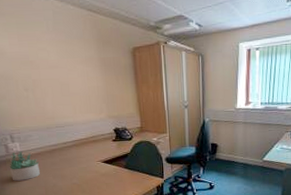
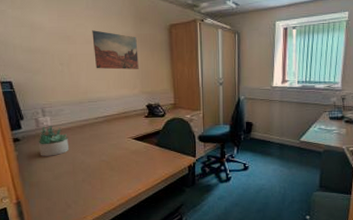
wall art: none [54,54,104,95] -> present [92,30,139,70]

